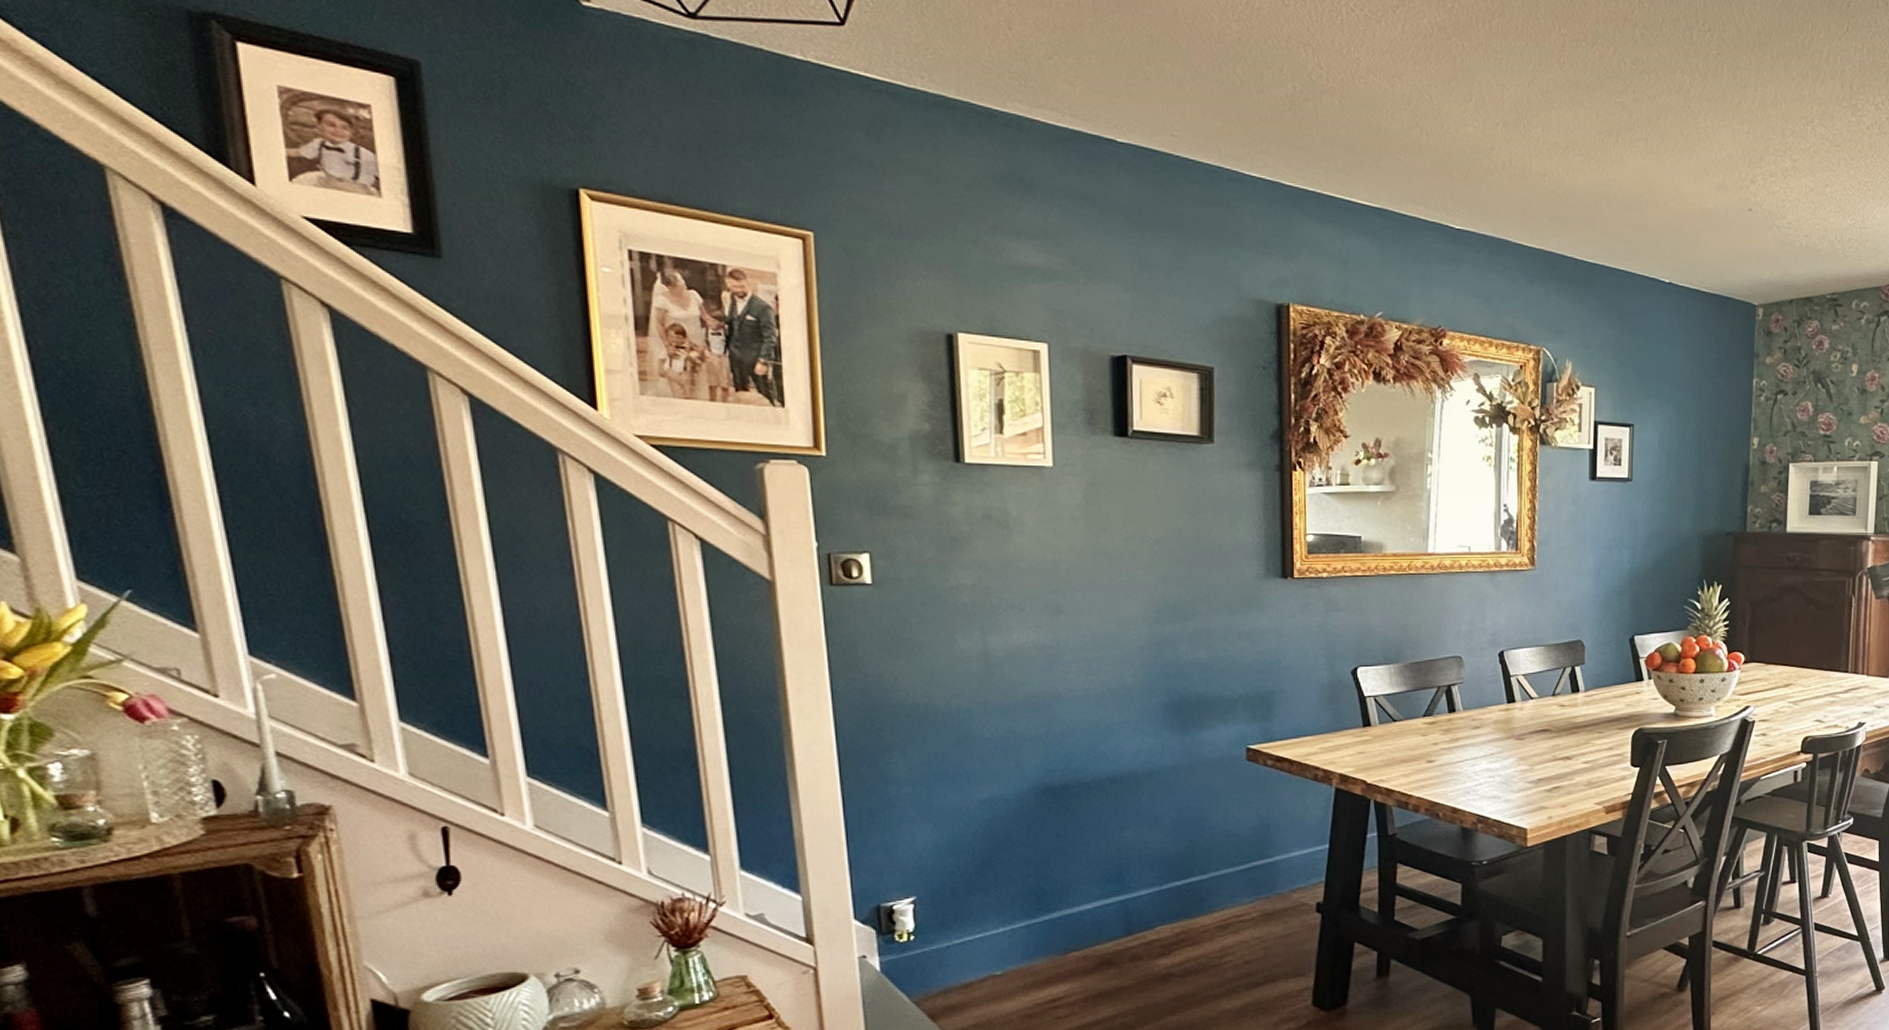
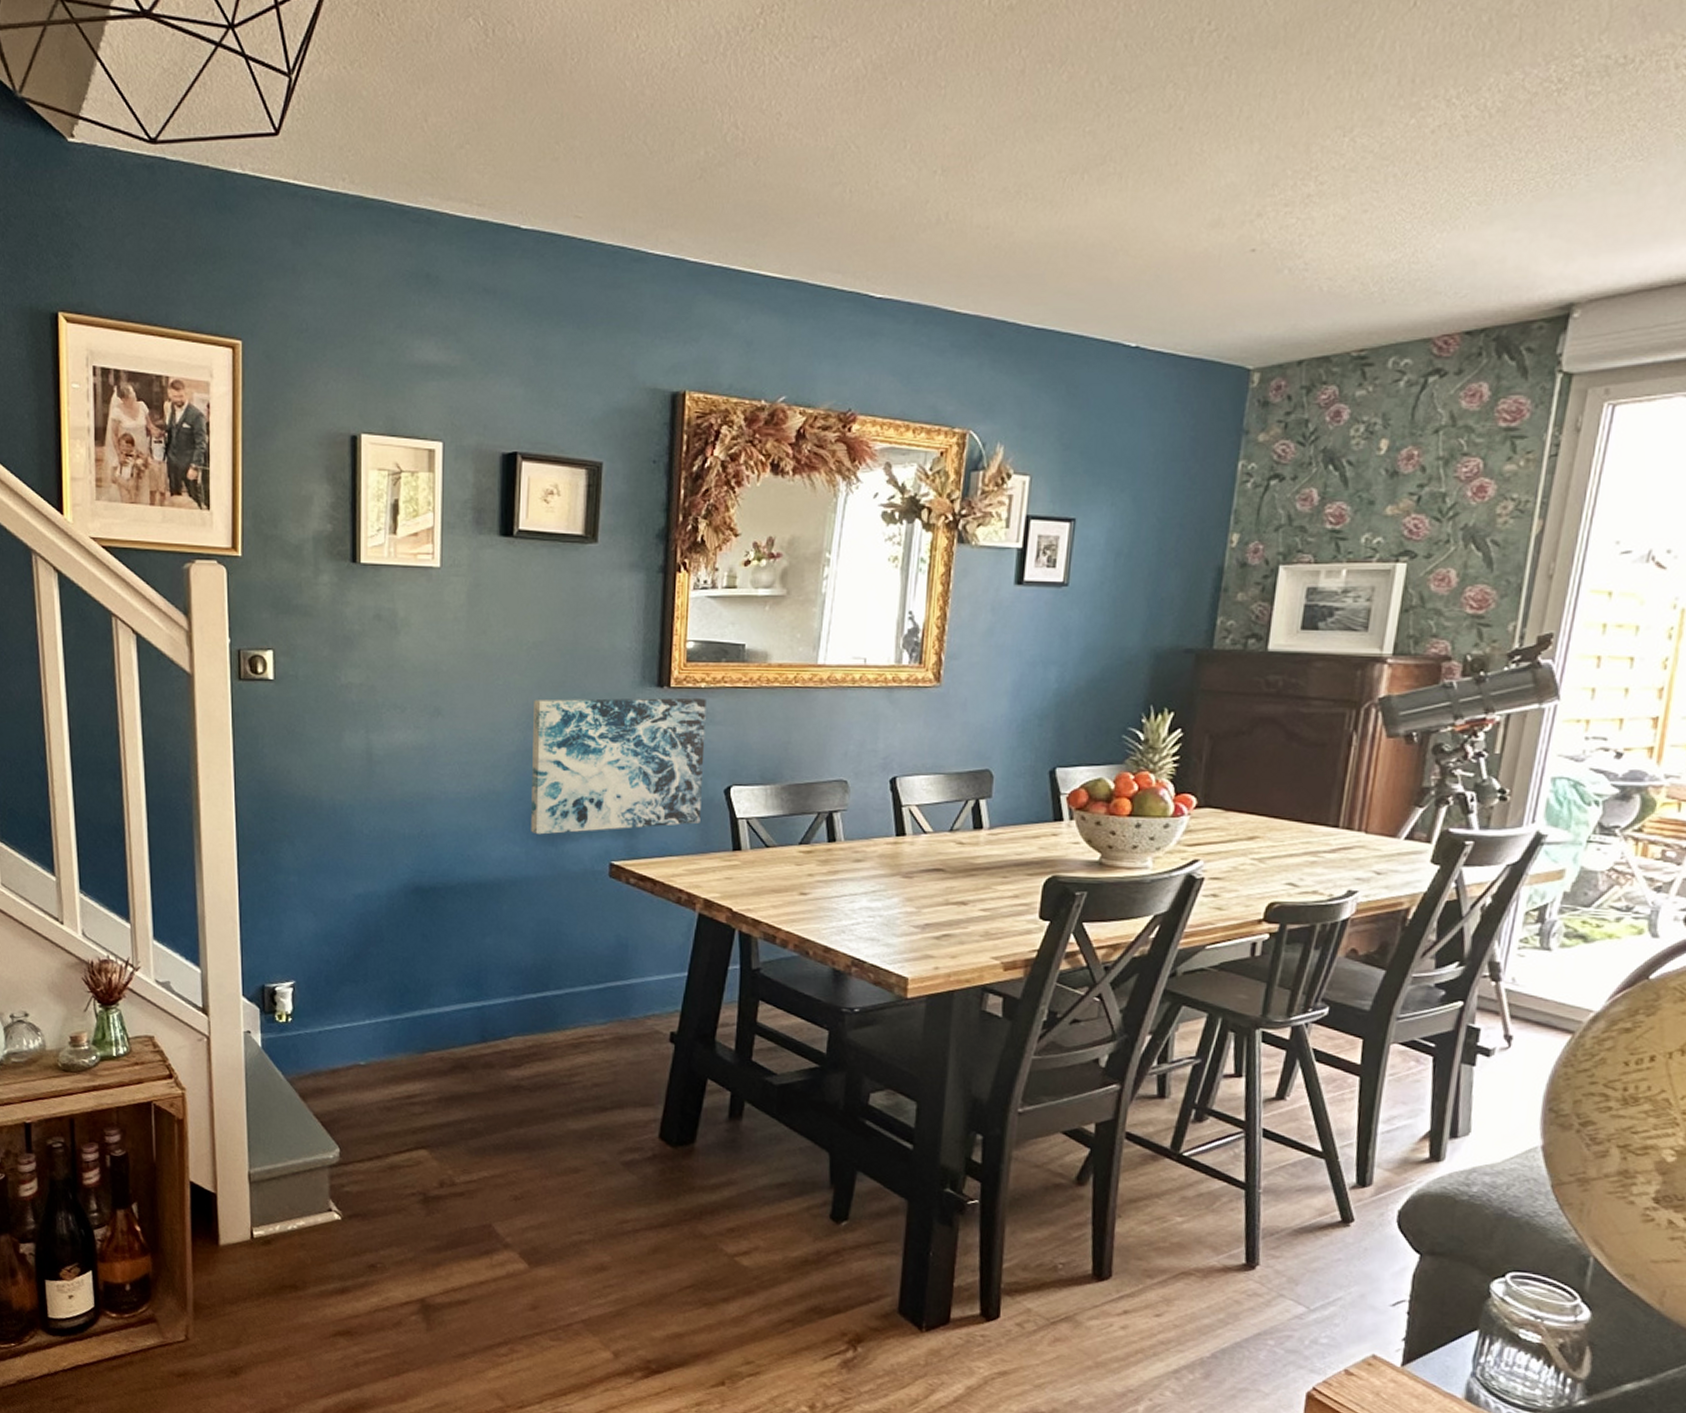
wall art: none [1160,587,1331,725] -> present [531,697,707,835]

